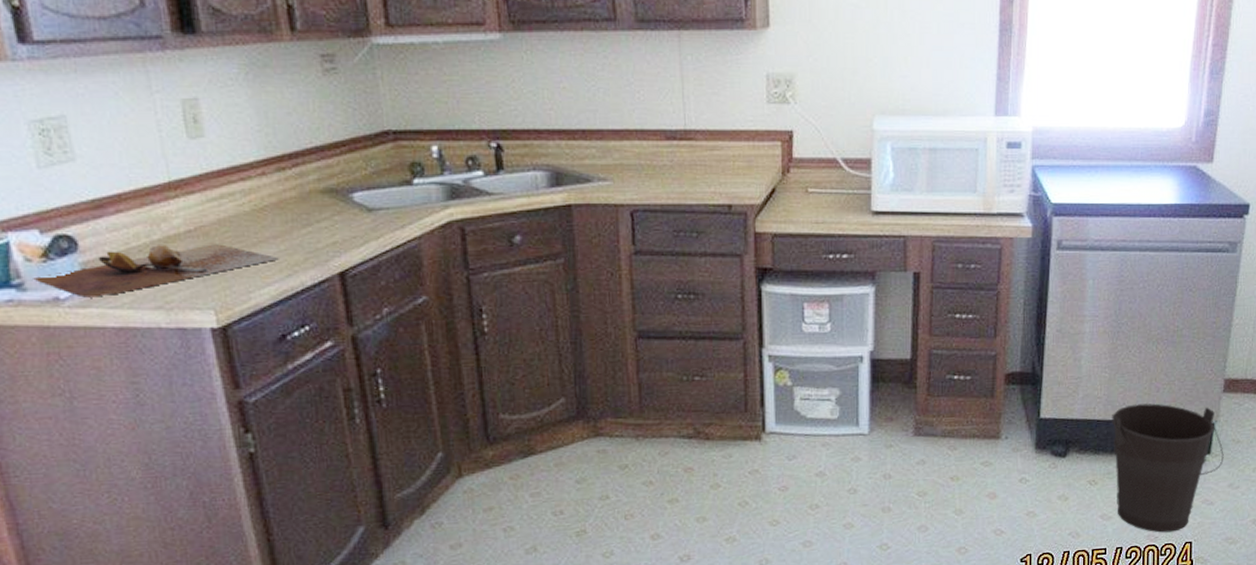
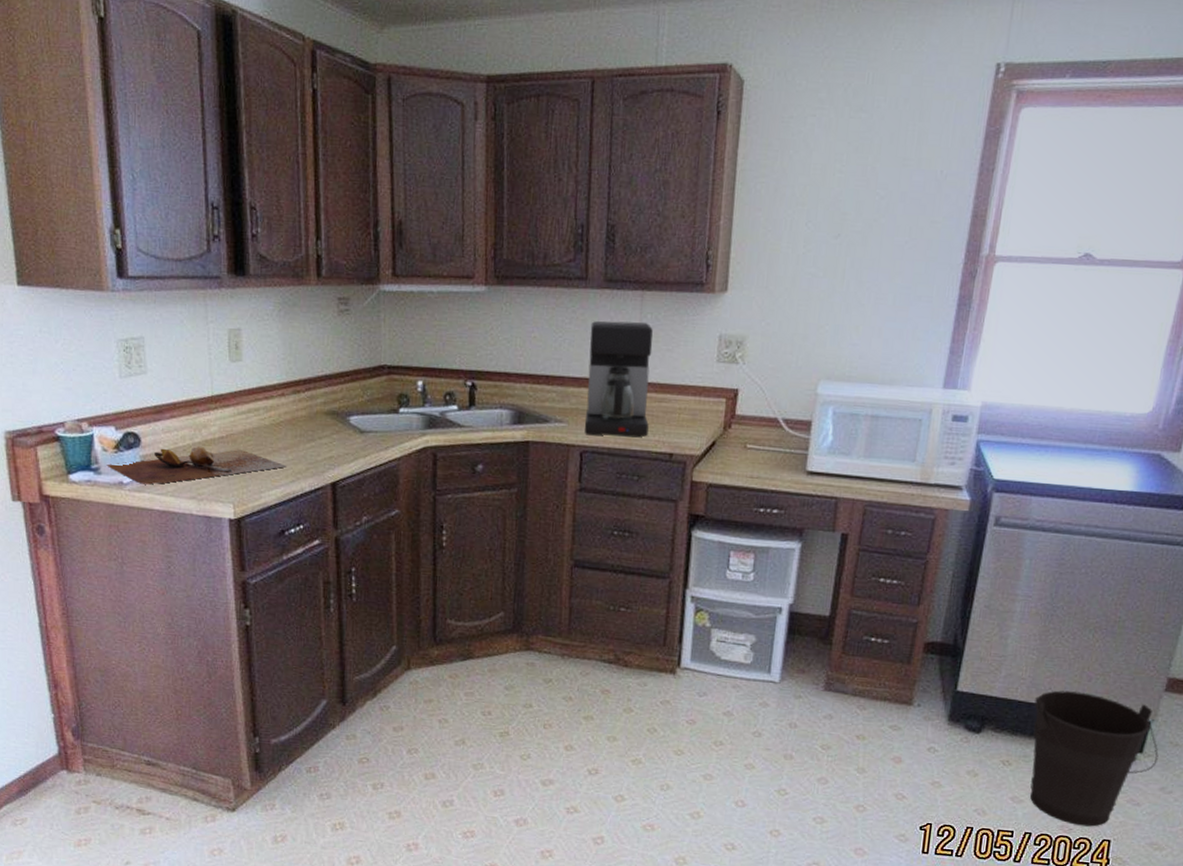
coffee maker: none [626,65,703,191] -> present [585,320,653,437]

